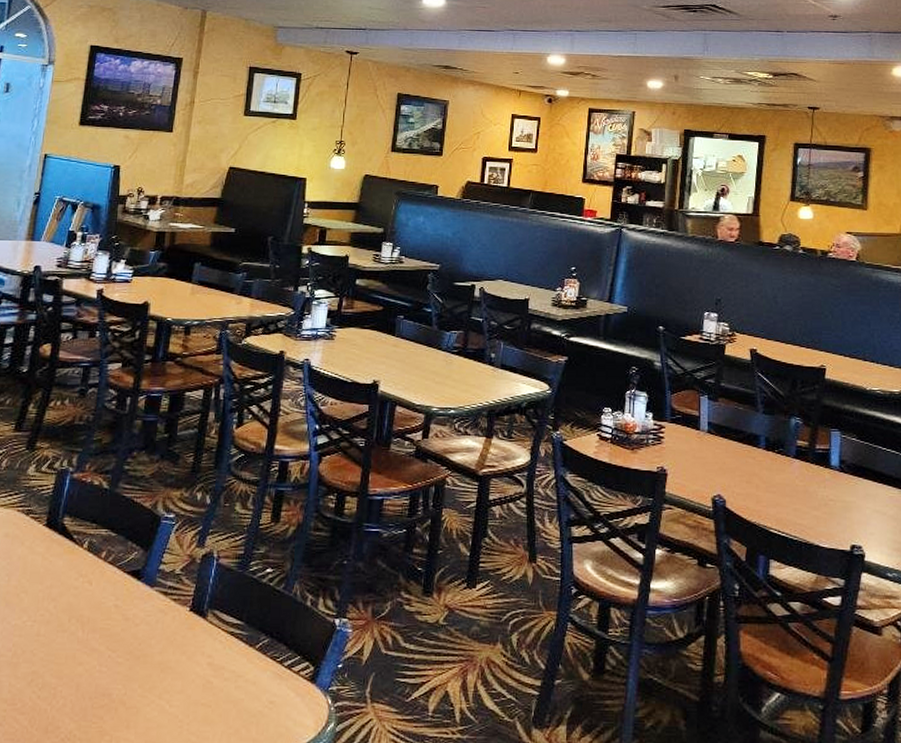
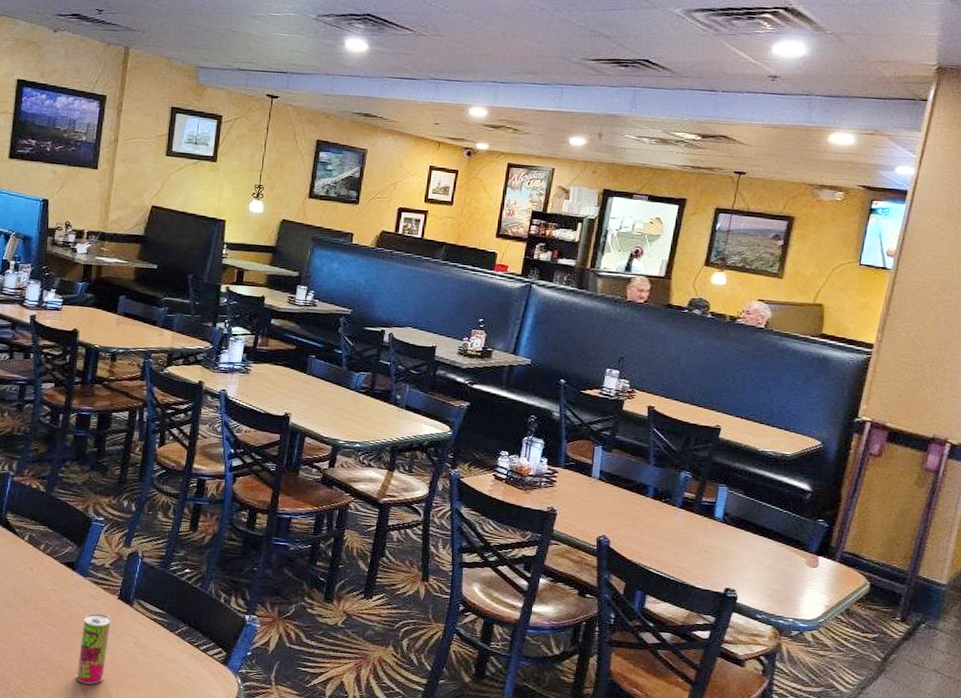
beverage can: none [139,631,182,721] -> present [75,613,111,685]

